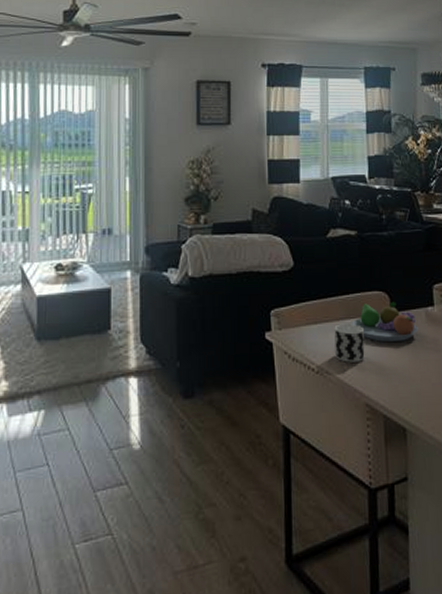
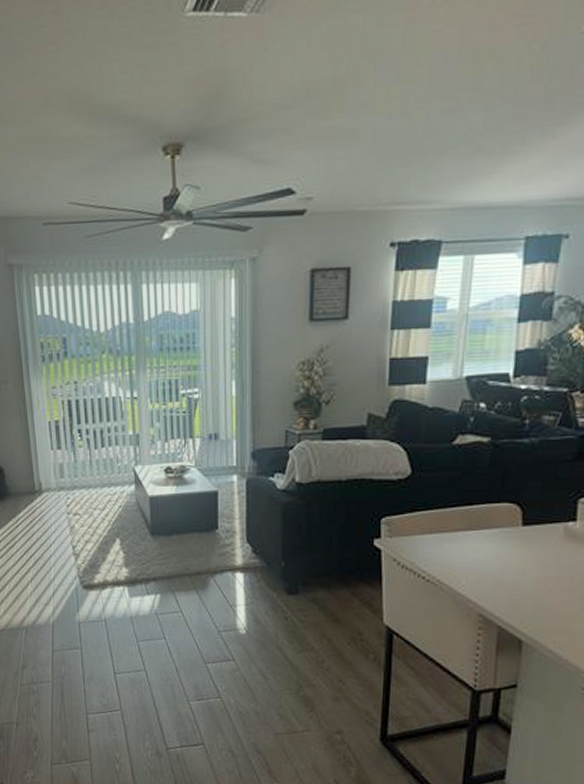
cup: present [334,323,365,362] -> none [450,535,487,574]
fruit bowl: present [351,301,419,342] -> none [471,514,553,556]

